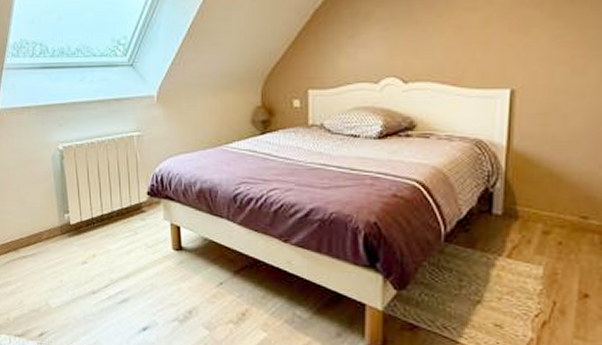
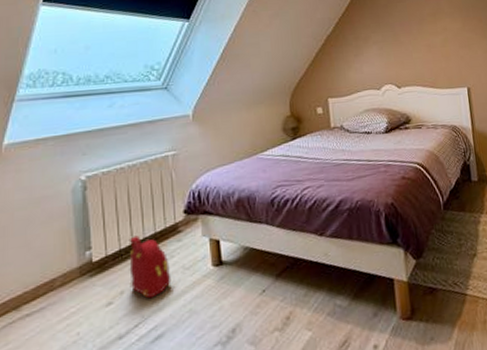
backpack: none [99,208,136,266] -> present [129,235,172,299]

